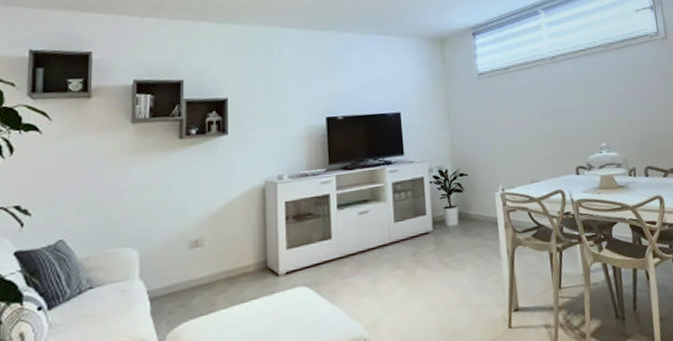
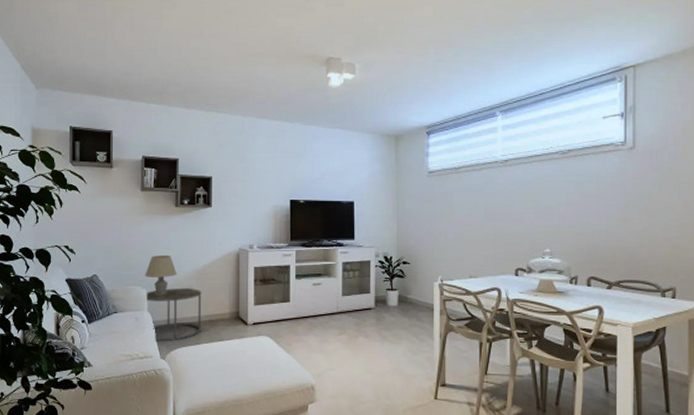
table lamp: none [136,201,182,254] -> present [145,255,177,294]
side table: none [137,239,217,320] -> present [146,288,202,342]

